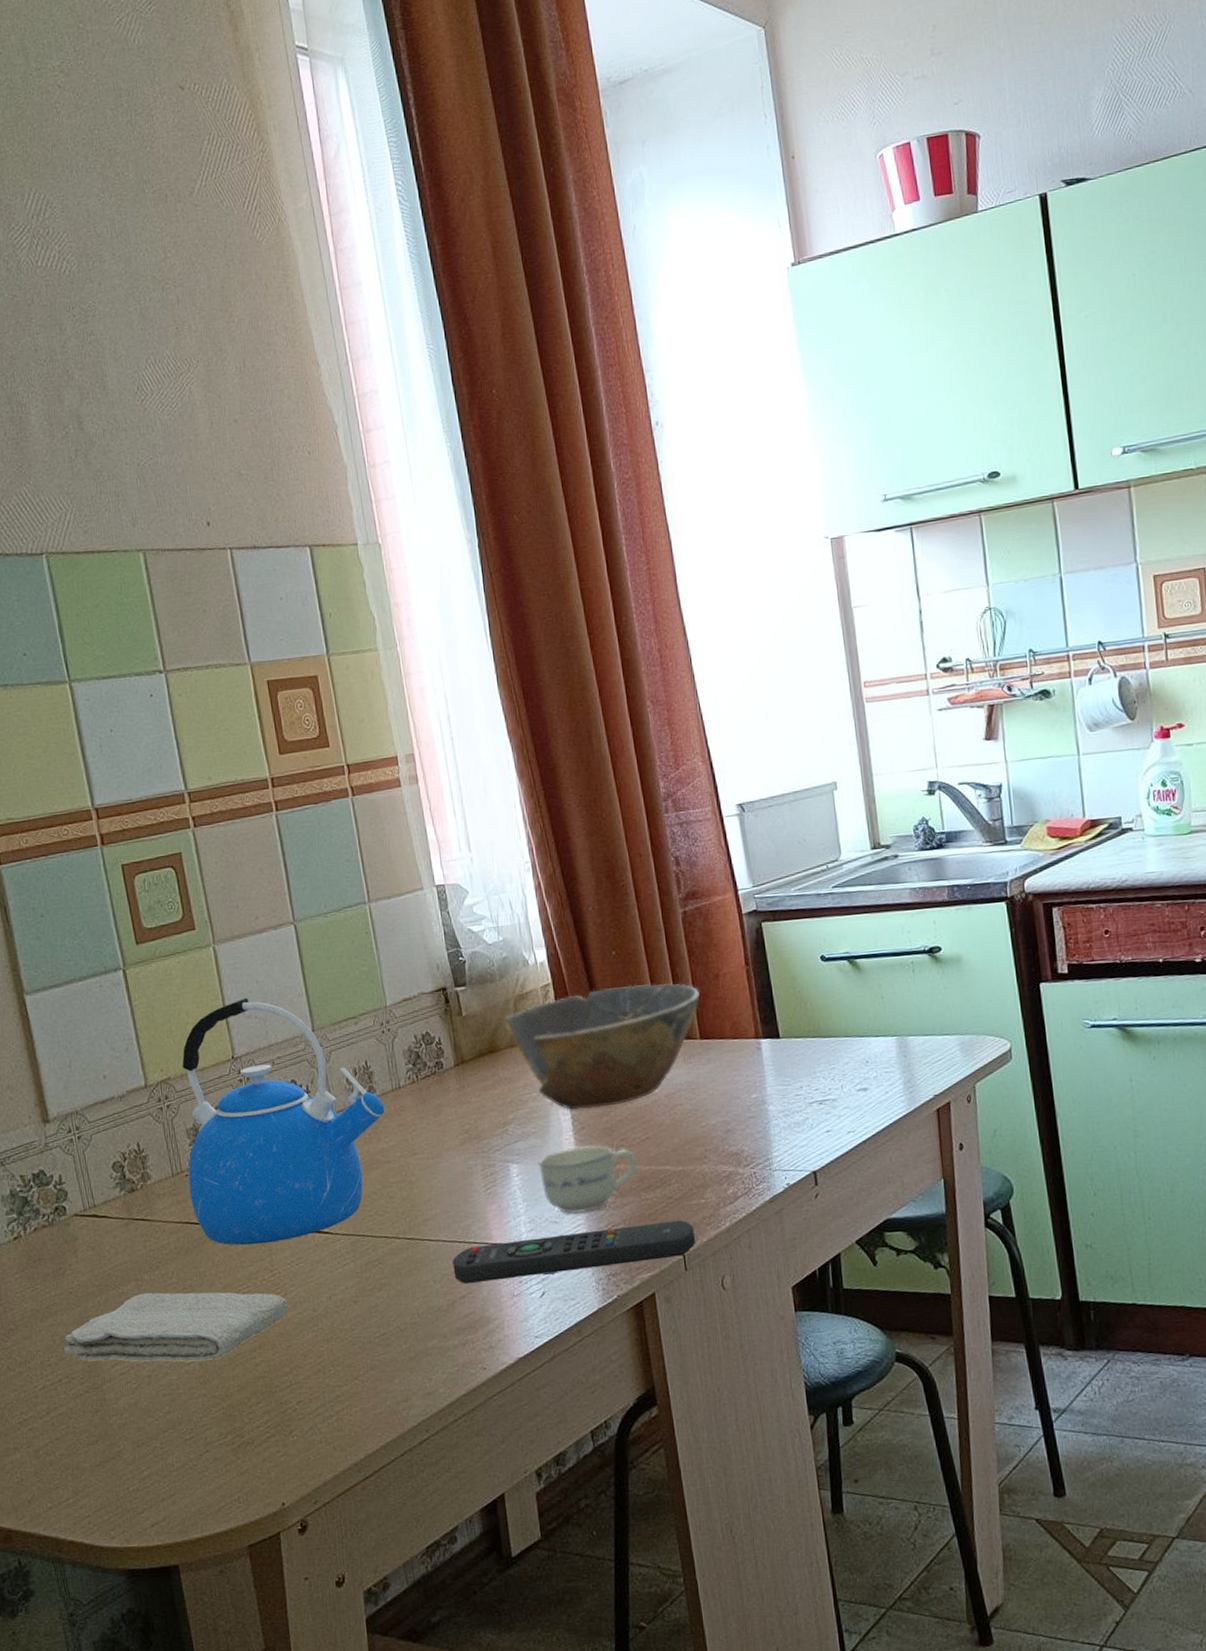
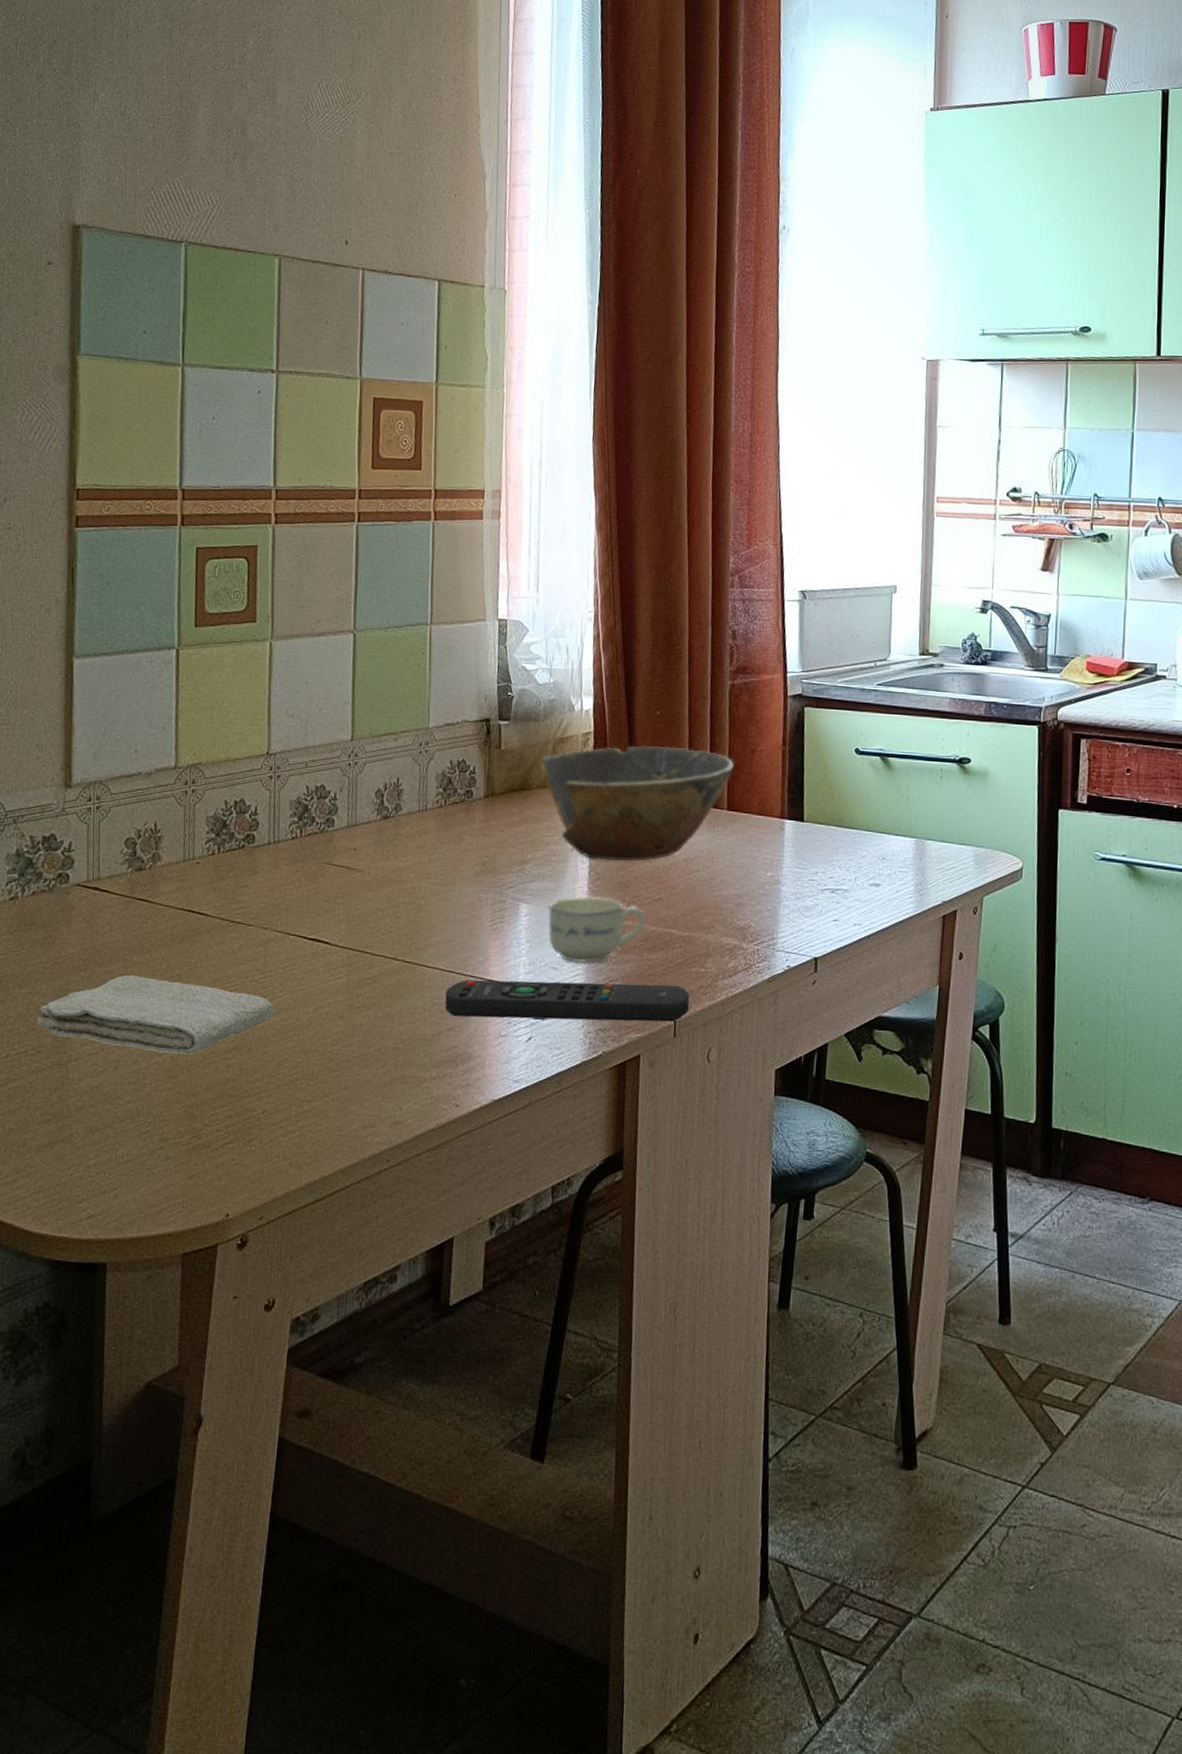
kettle: present [182,997,385,1245] -> none [196,696,408,944]

